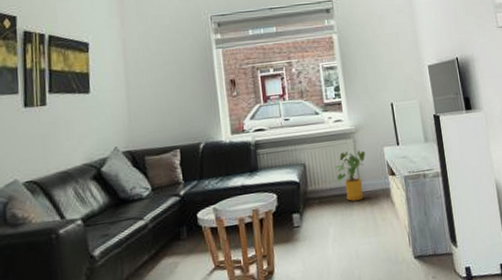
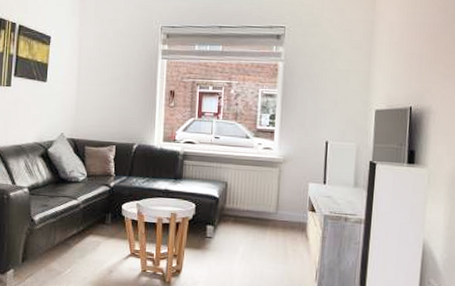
house plant: present [334,150,365,201] -> none [254,179,289,227]

